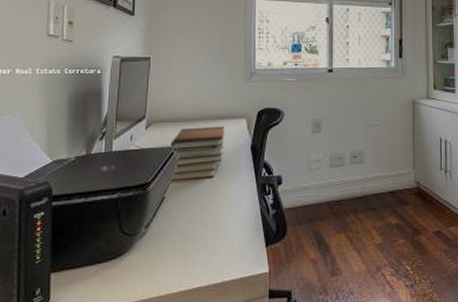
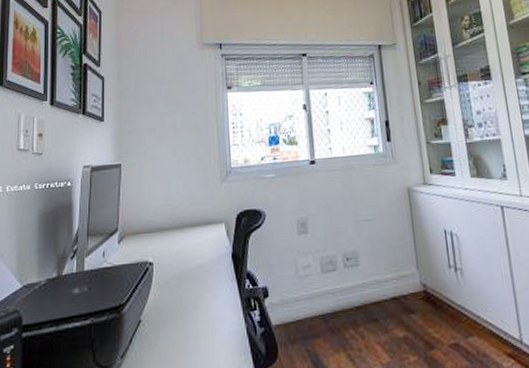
book stack: present [168,126,224,181] -> none [142,233,203,301]

